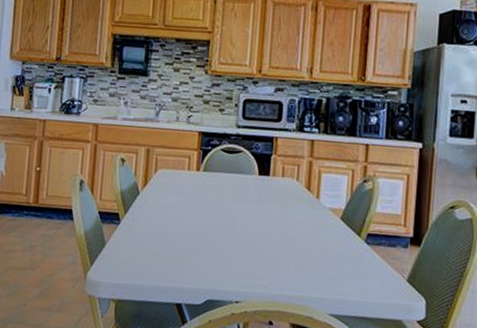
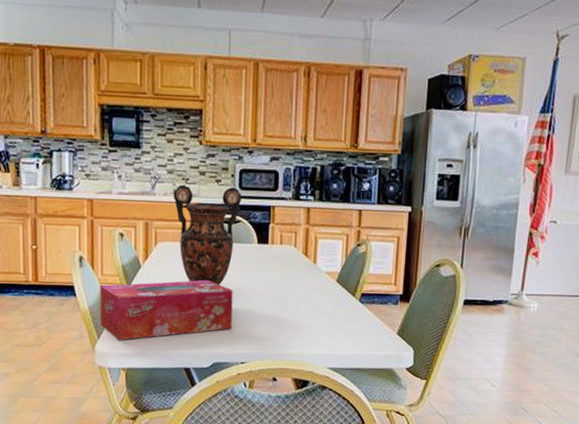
tissue box: none [94,210,231,269] -> present [100,279,233,340]
vase: none [176,112,245,216] -> present [173,184,242,285]

